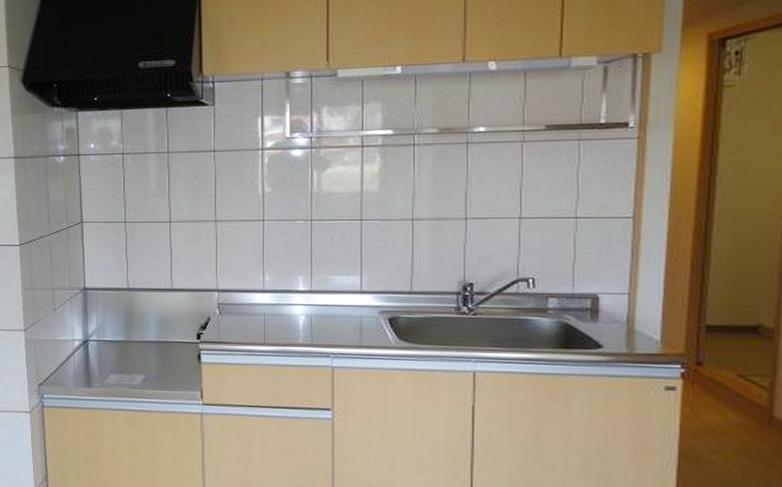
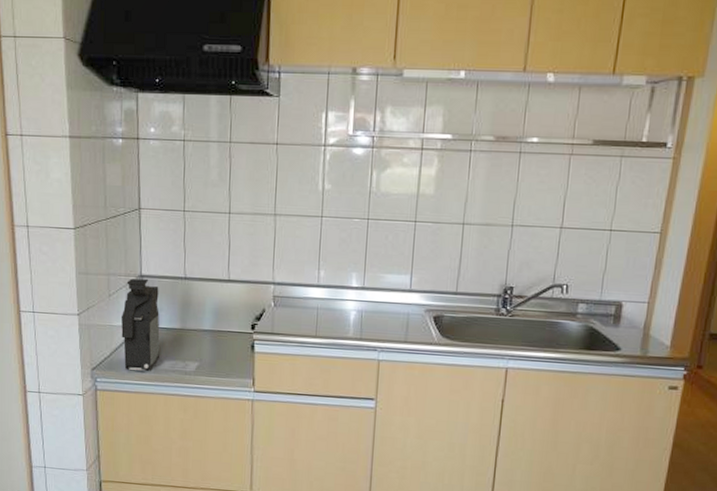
coffee maker: none [66,292,105,386] -> present [120,278,160,371]

